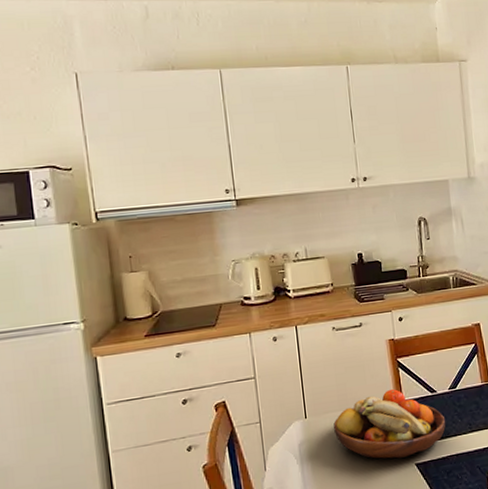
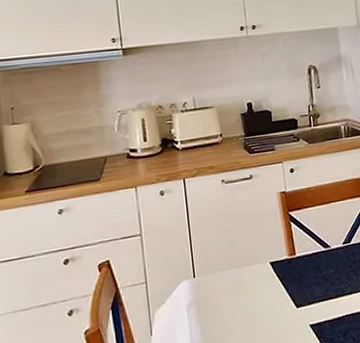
fruit bowl: present [333,388,446,459] -> none [223,244,341,320]

